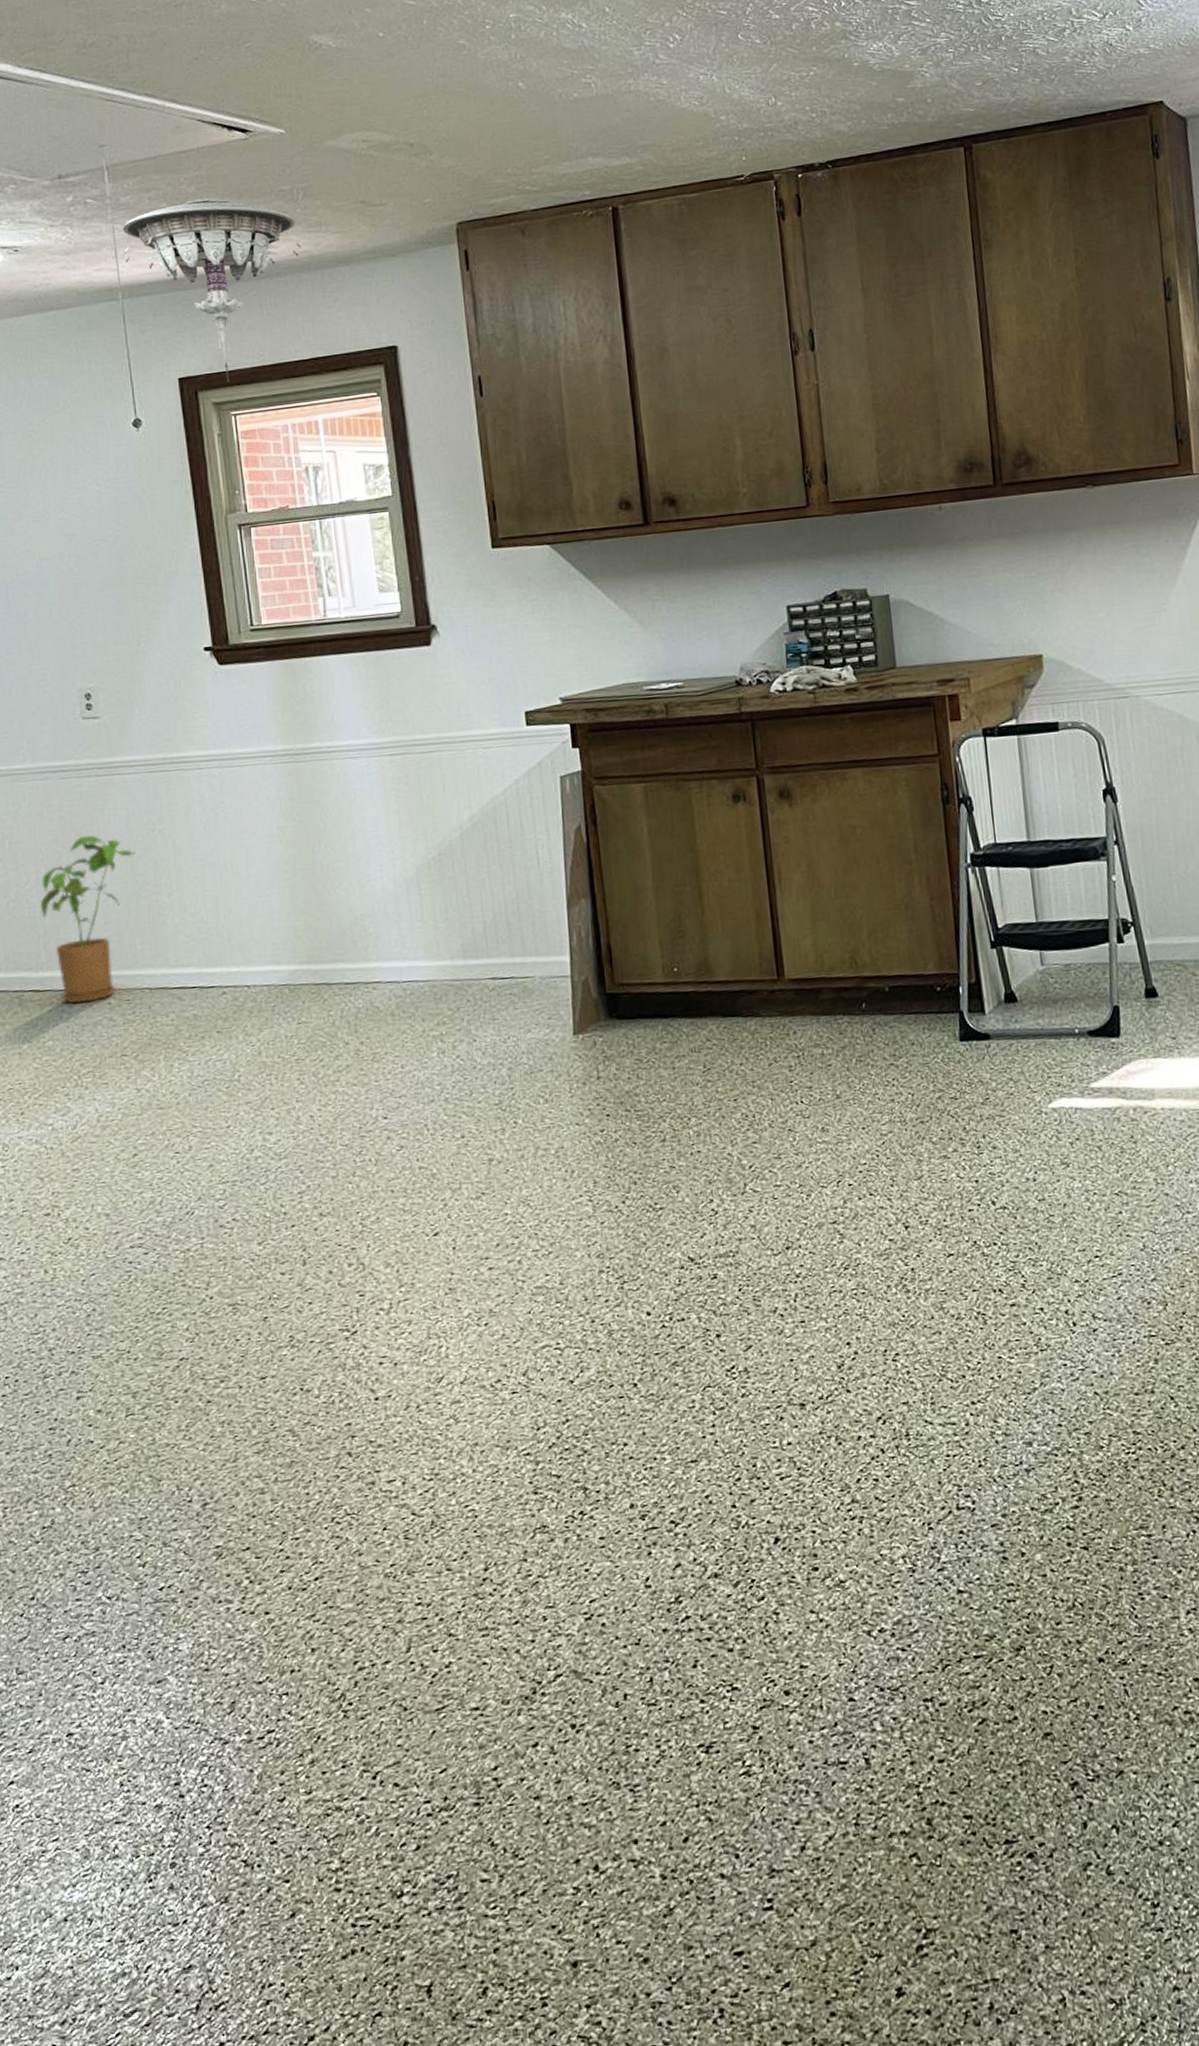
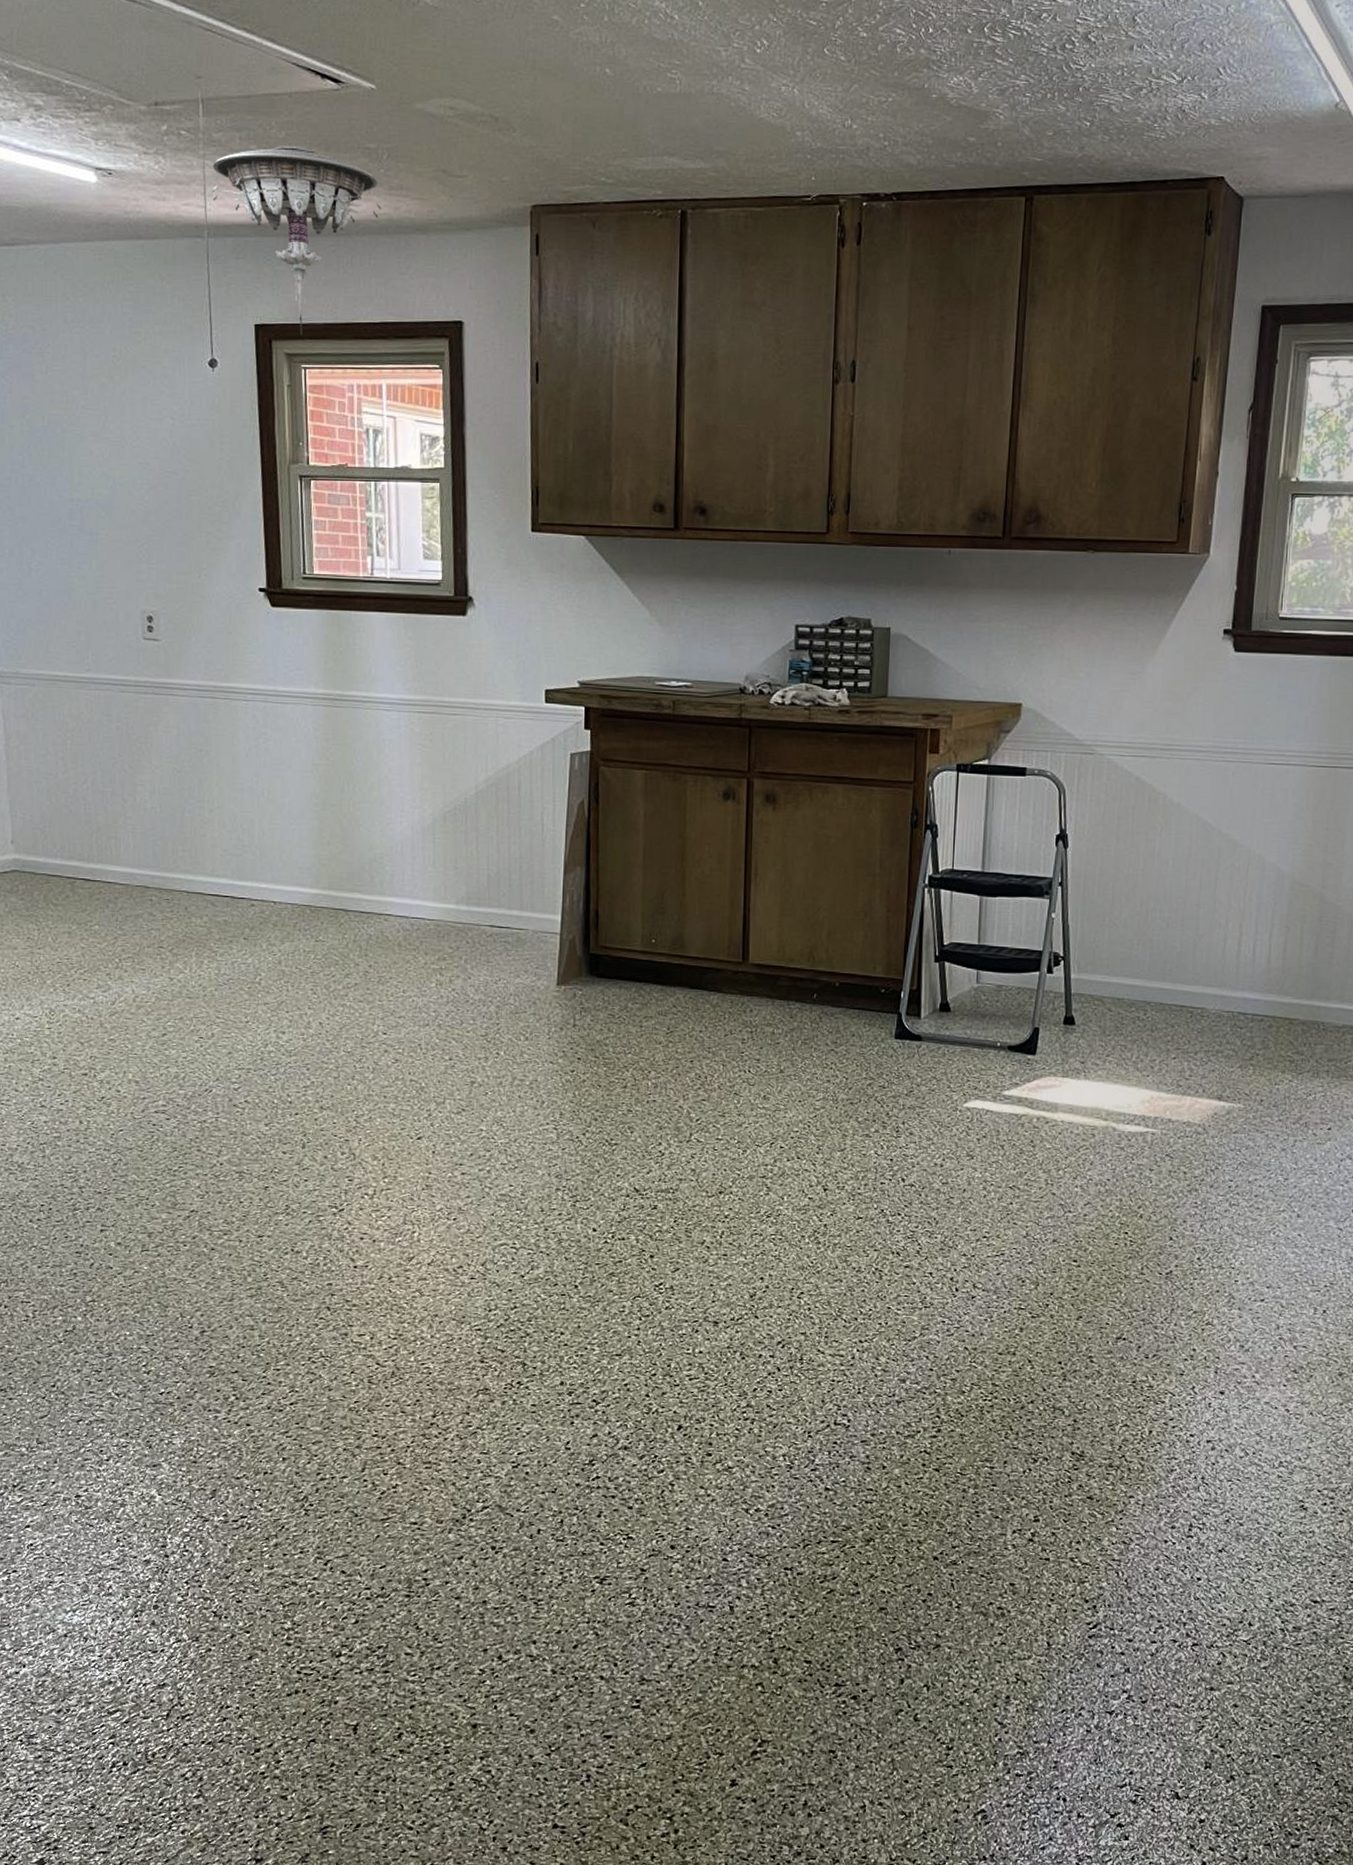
house plant: present [40,835,135,1004] -> none [95,746,183,897]

